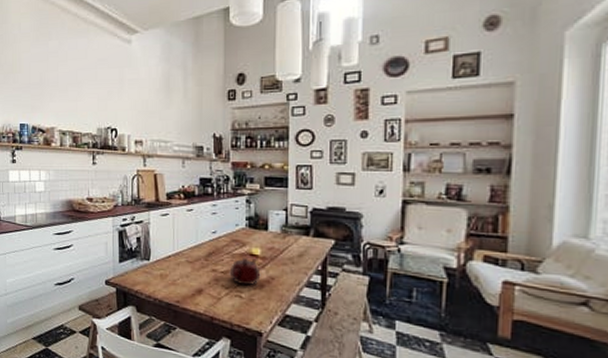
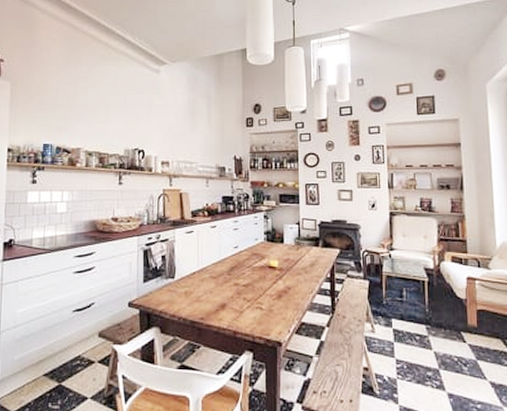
teapot: present [229,257,261,286] -> none [250,269,279,297]

